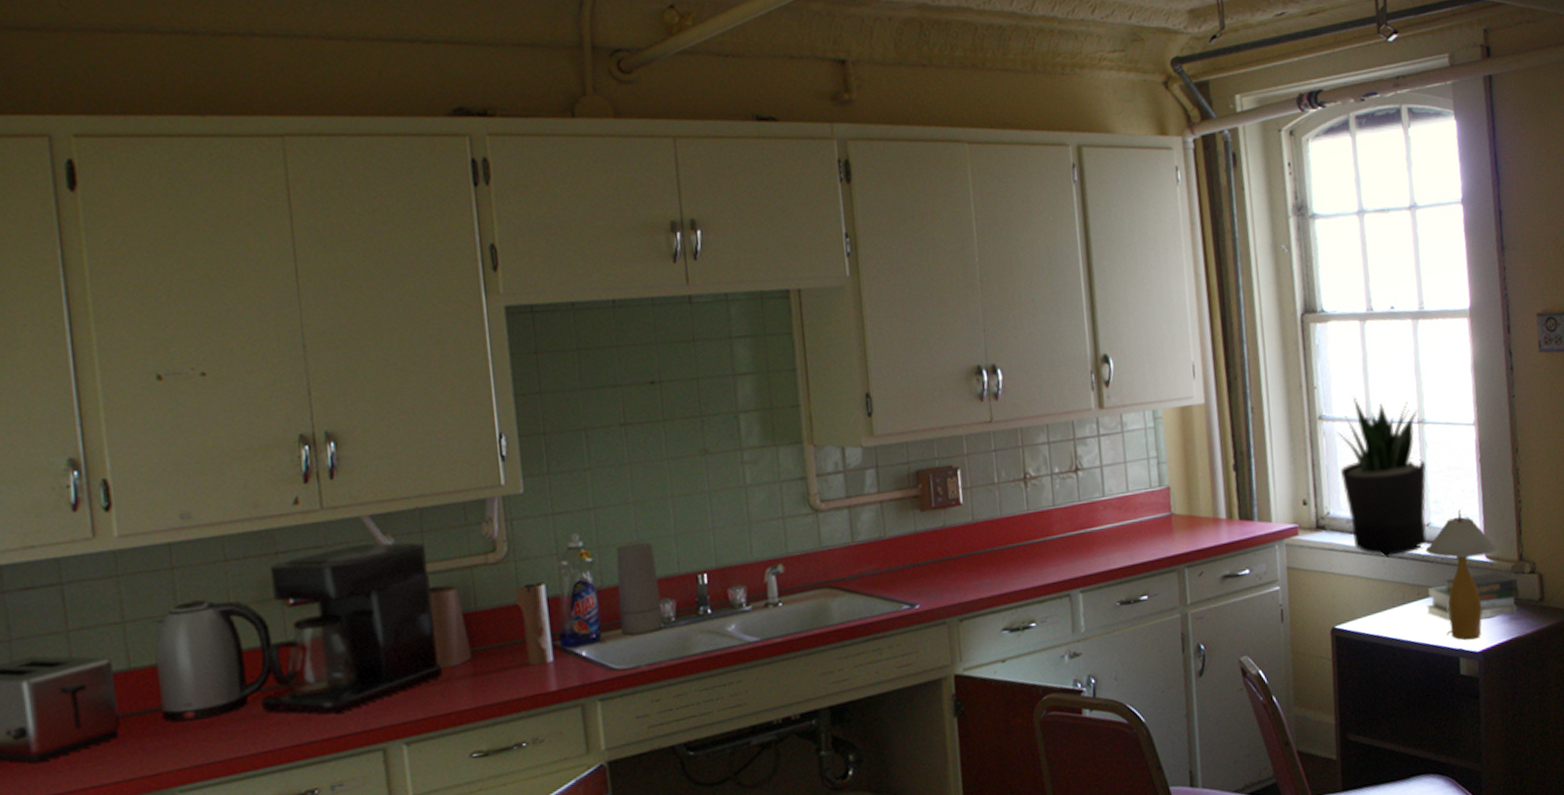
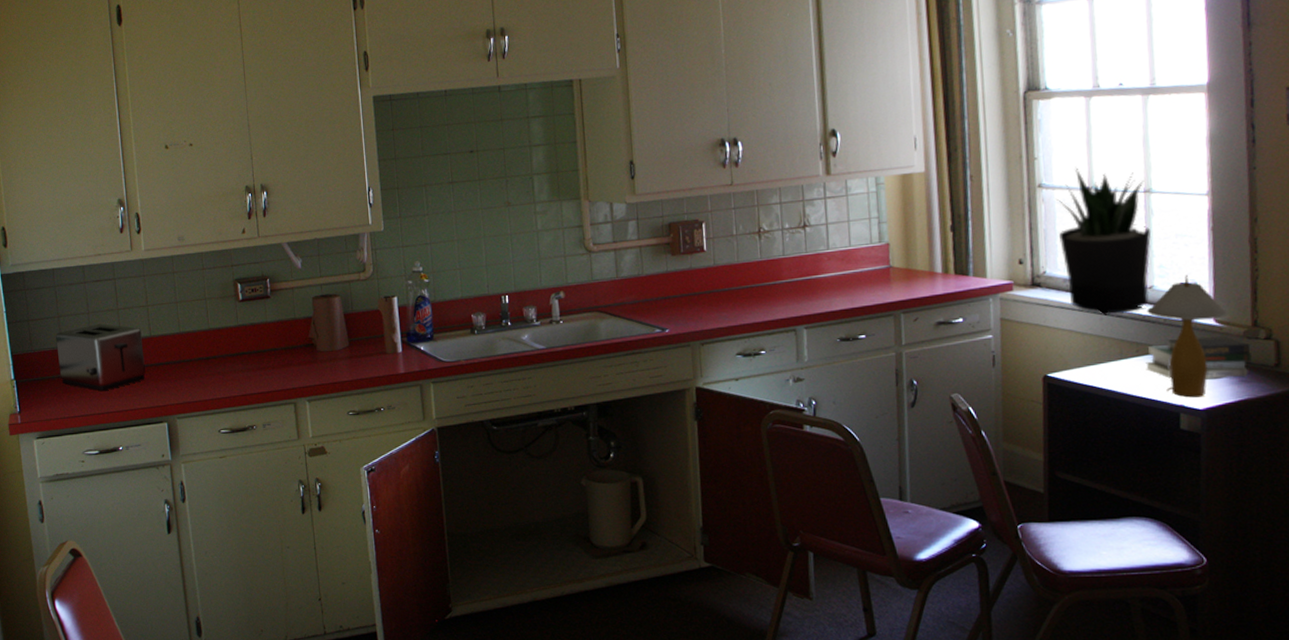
kettle: present [152,599,273,722] -> none [162,293,230,373]
coffee maker: present [261,542,444,715] -> none [223,262,332,376]
canister: present [615,541,663,635] -> none [444,269,477,337]

